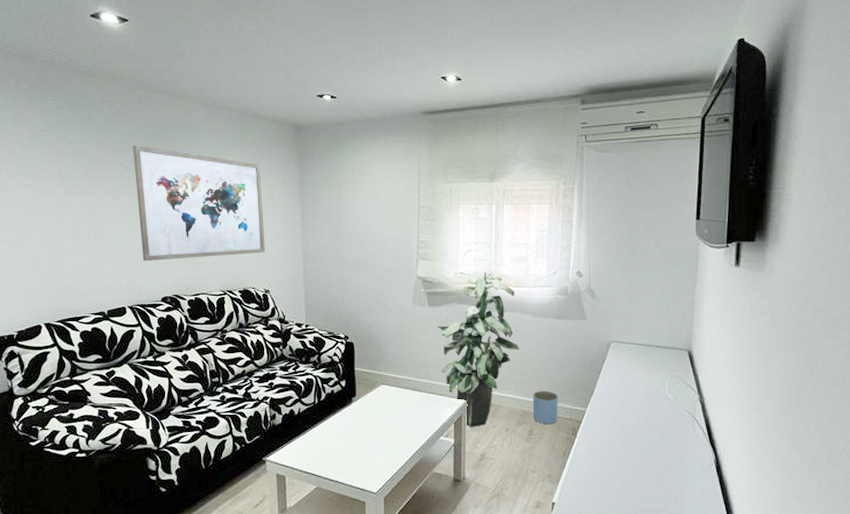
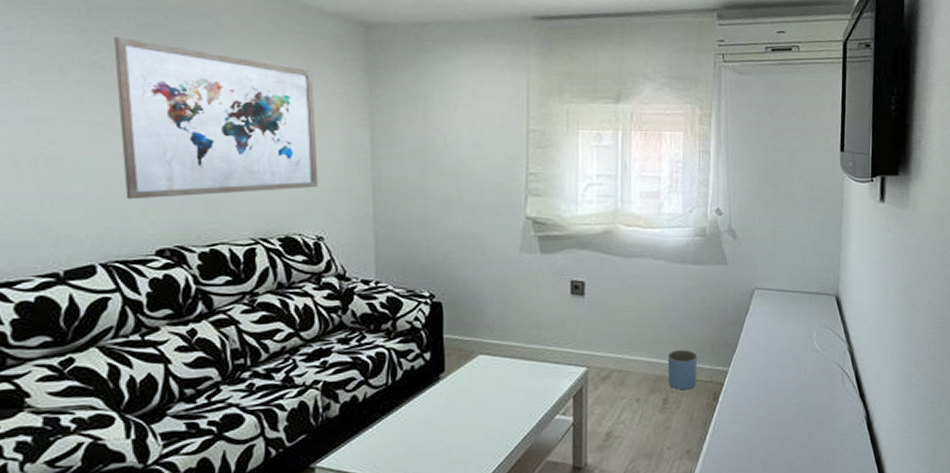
indoor plant: present [437,269,520,427] -> none [551,207,652,400]

